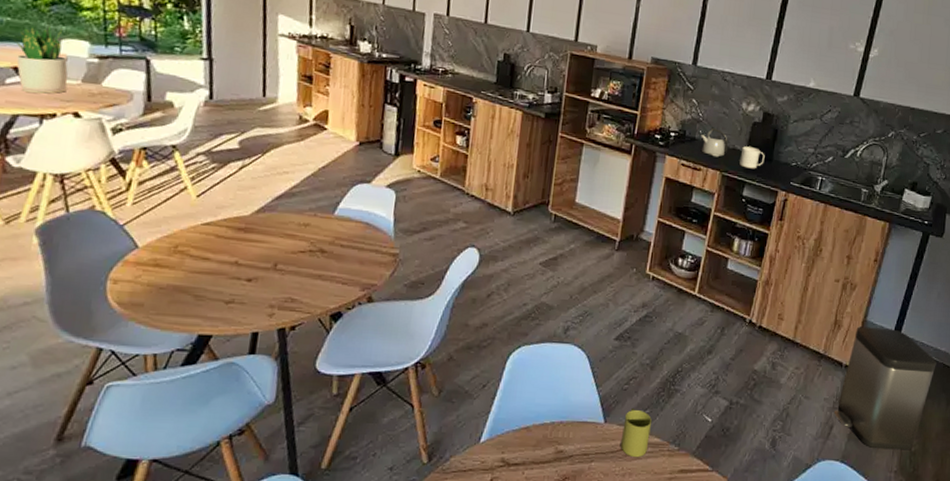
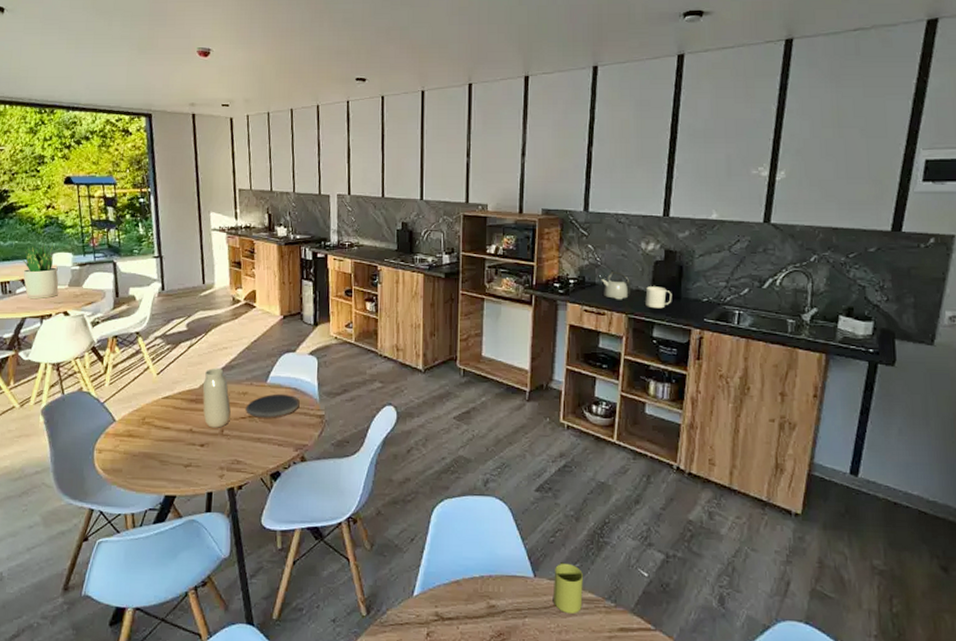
vase: none [253,194,288,262] -> present [202,368,231,428]
plate: none [306,228,371,255] -> present [245,395,300,419]
pedal bin: present [833,326,937,450] -> none [788,470,910,611]

